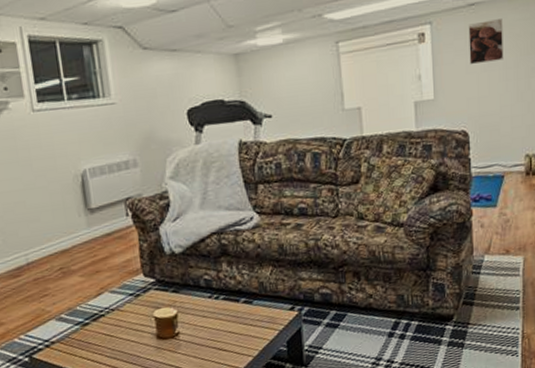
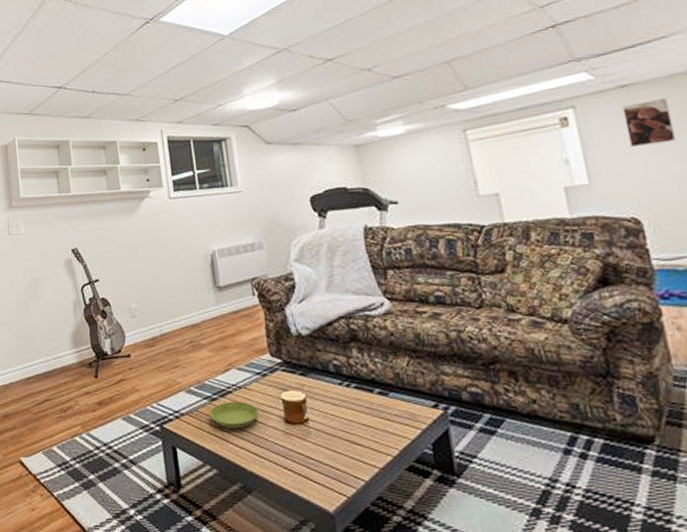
saucer: none [81,323,132,351] -> present [209,402,259,428]

